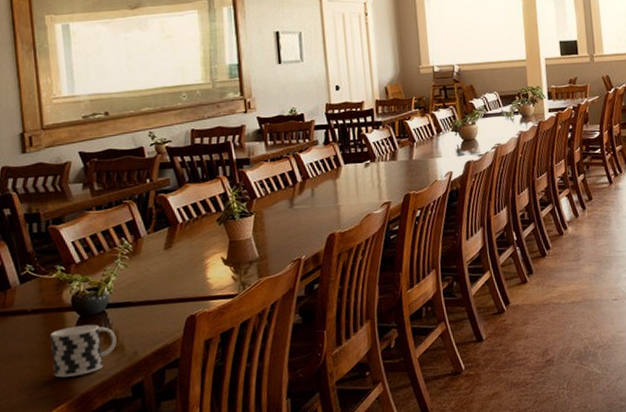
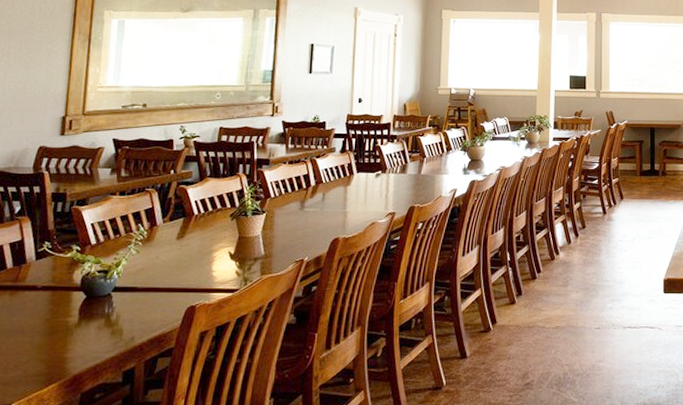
cup: present [50,324,117,378] -> none [51,306,117,357]

